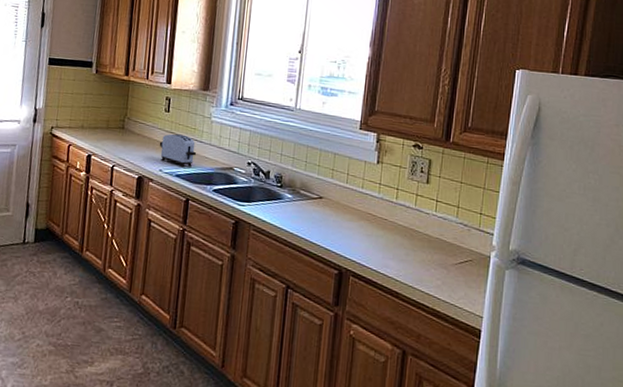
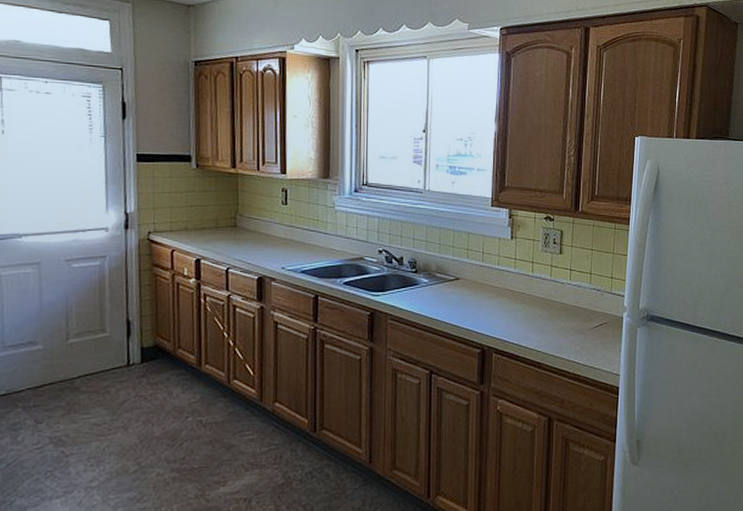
toaster: present [159,133,197,168] -> none [279,227,322,263]

